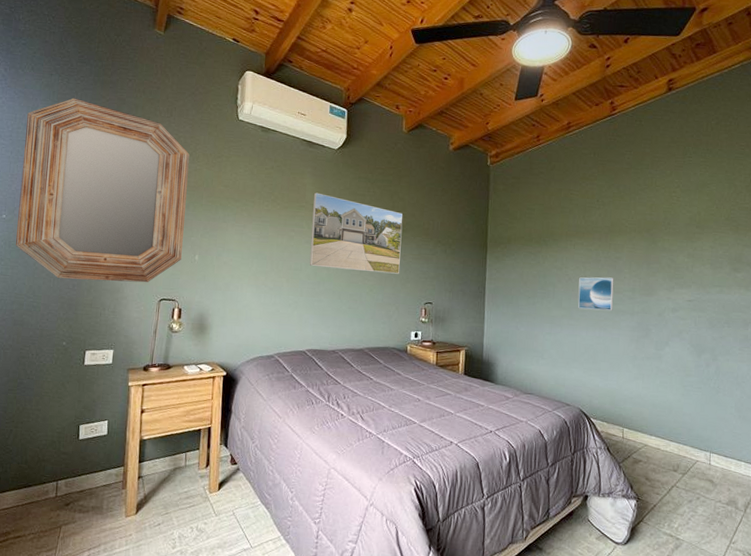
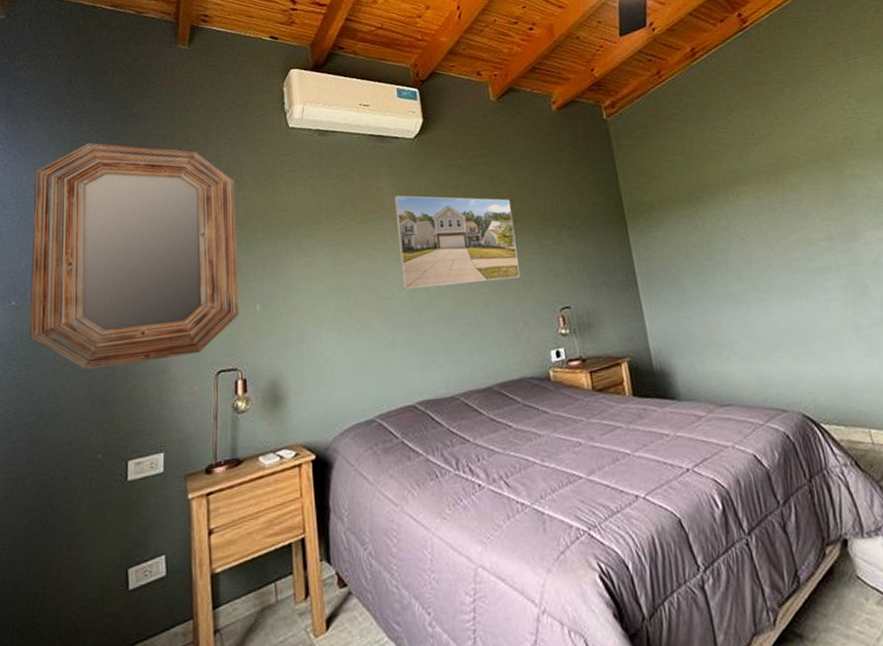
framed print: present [578,277,614,311] -> none [754,226,811,277]

